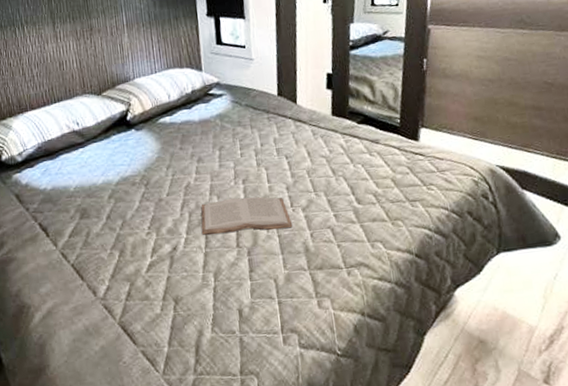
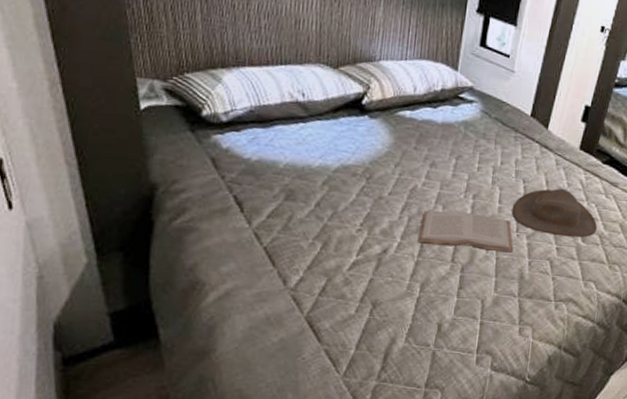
hat: none [281,156,370,203] -> present [511,188,597,238]

